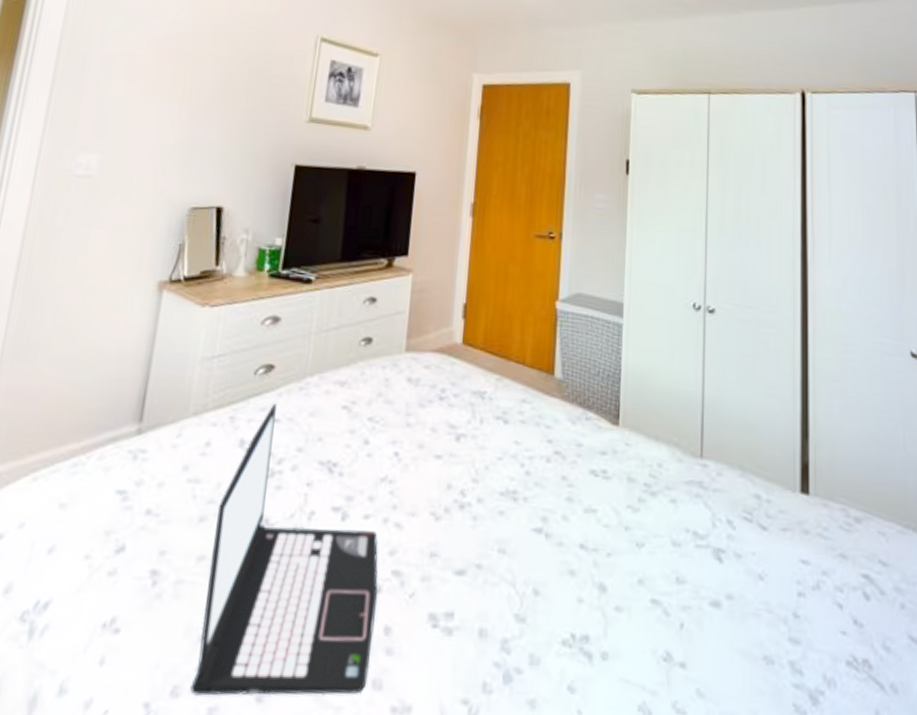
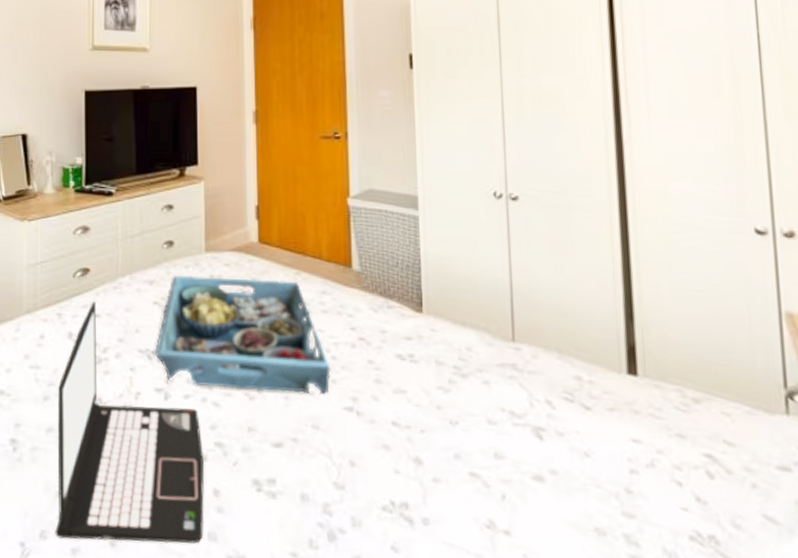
serving tray: none [337,376,523,515] -> present [155,275,331,395]

